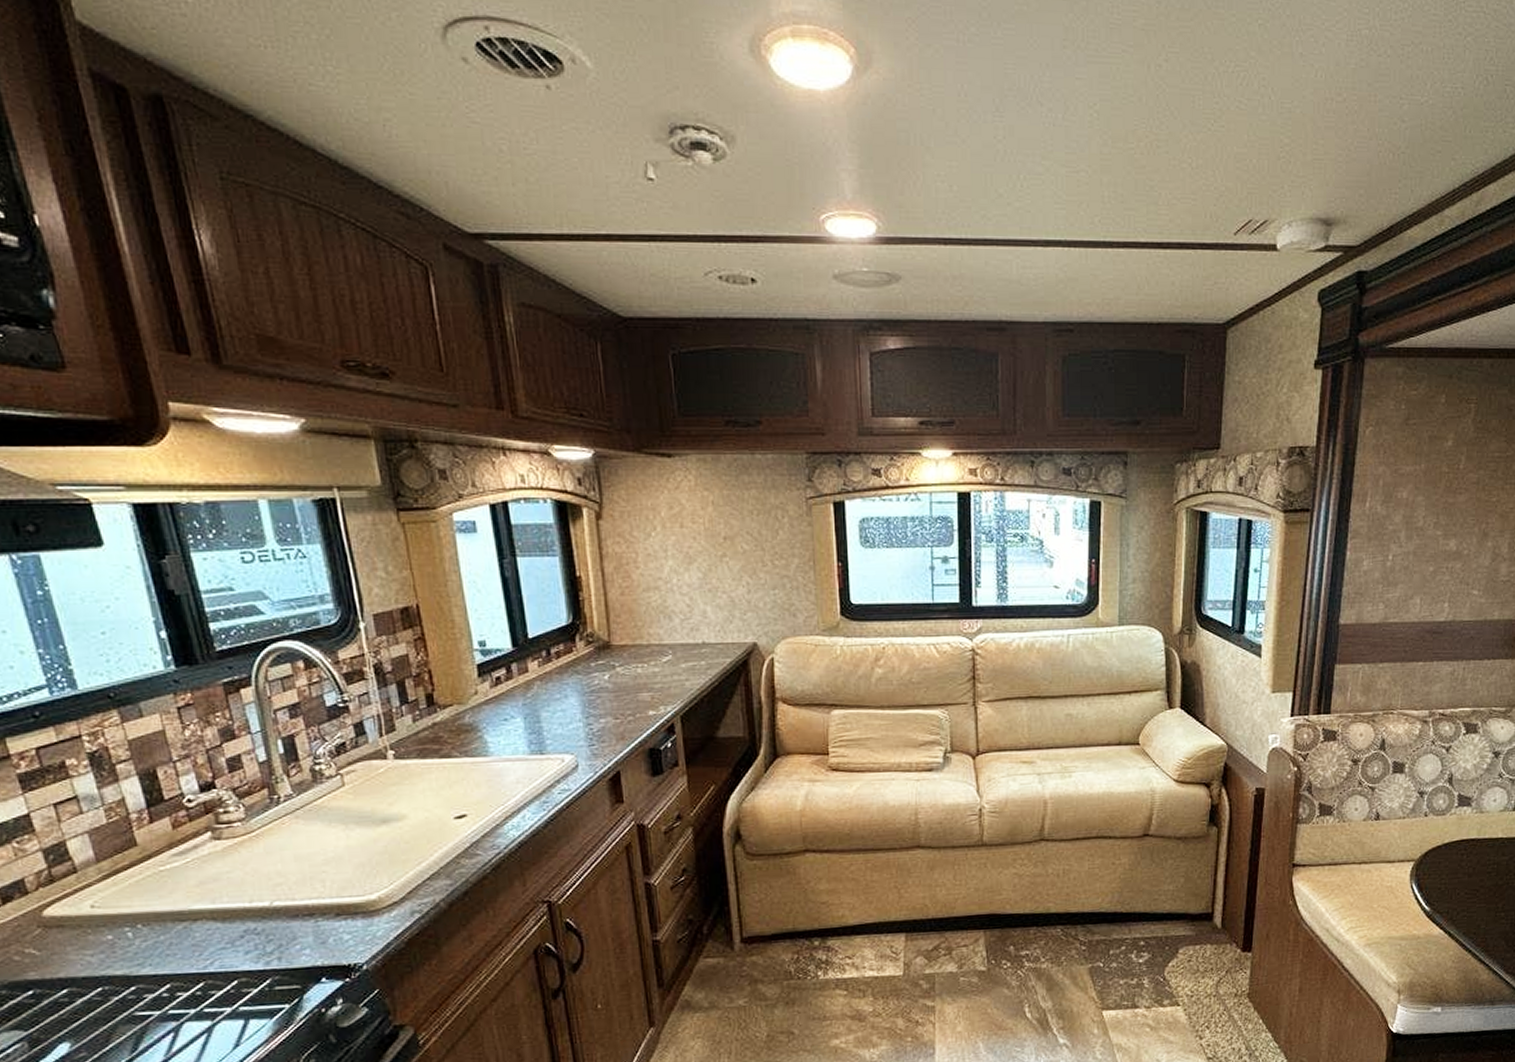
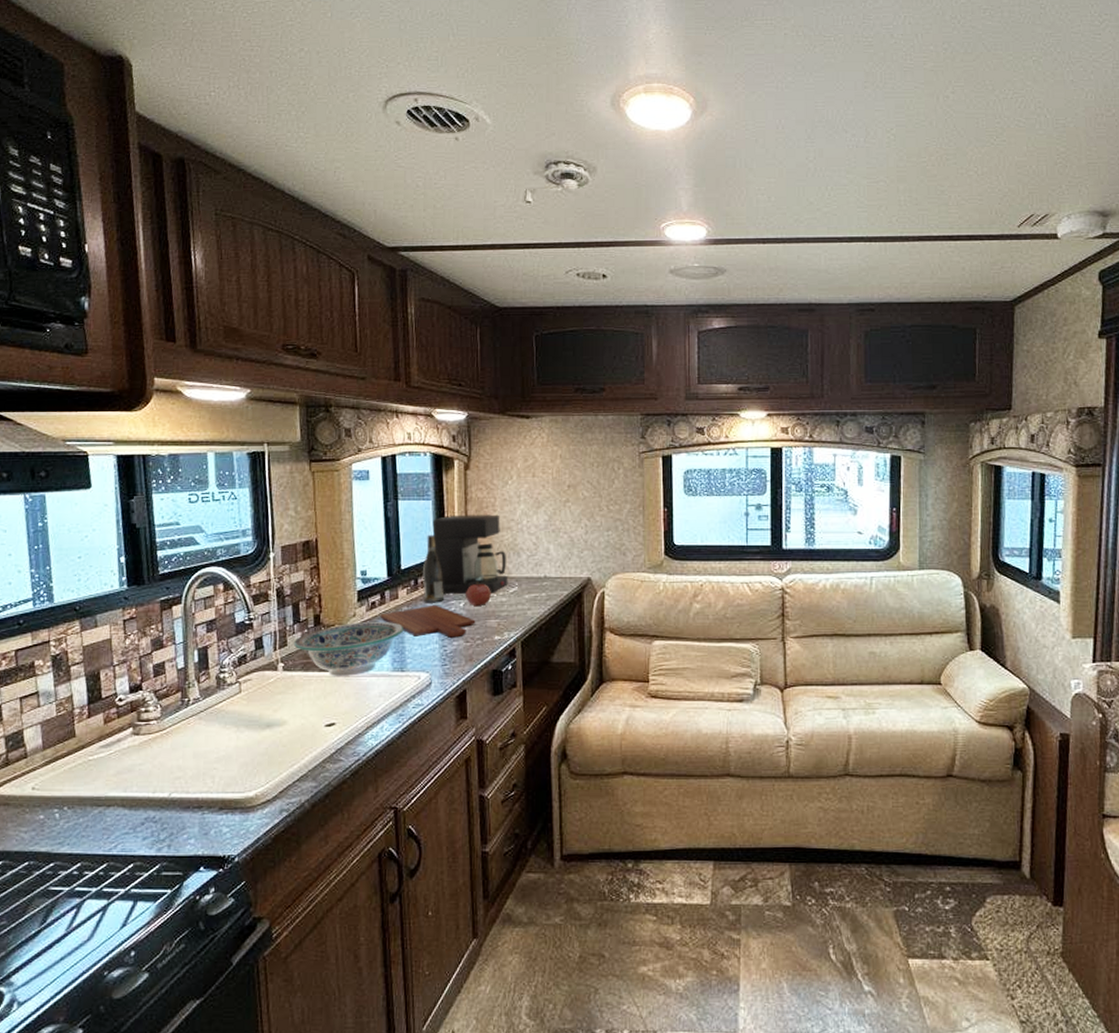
decorative bowl: none [402,699,540,763] -> present [293,622,404,676]
cutting board: none [507,678,625,715] -> present [380,604,476,638]
wine bottle: none [554,597,585,676] -> present [422,534,445,603]
coffee maker: none [562,572,660,665] -> present [432,514,508,594]
fruit: none [610,650,641,679] -> present [466,582,491,607]

